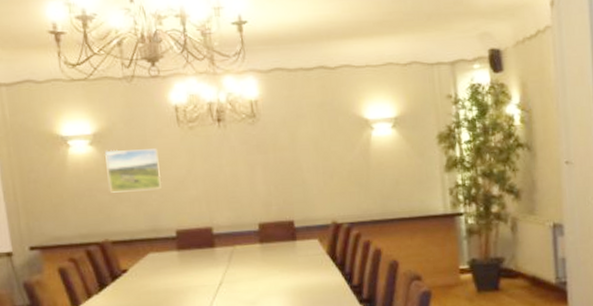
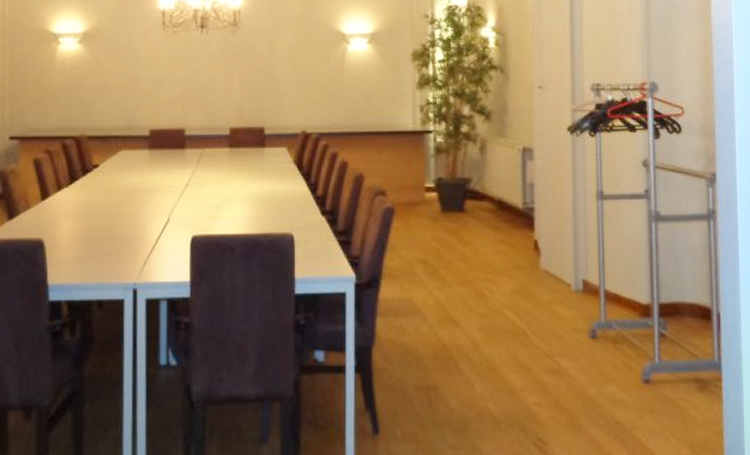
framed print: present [105,149,162,193] -> none [91,49,142,90]

